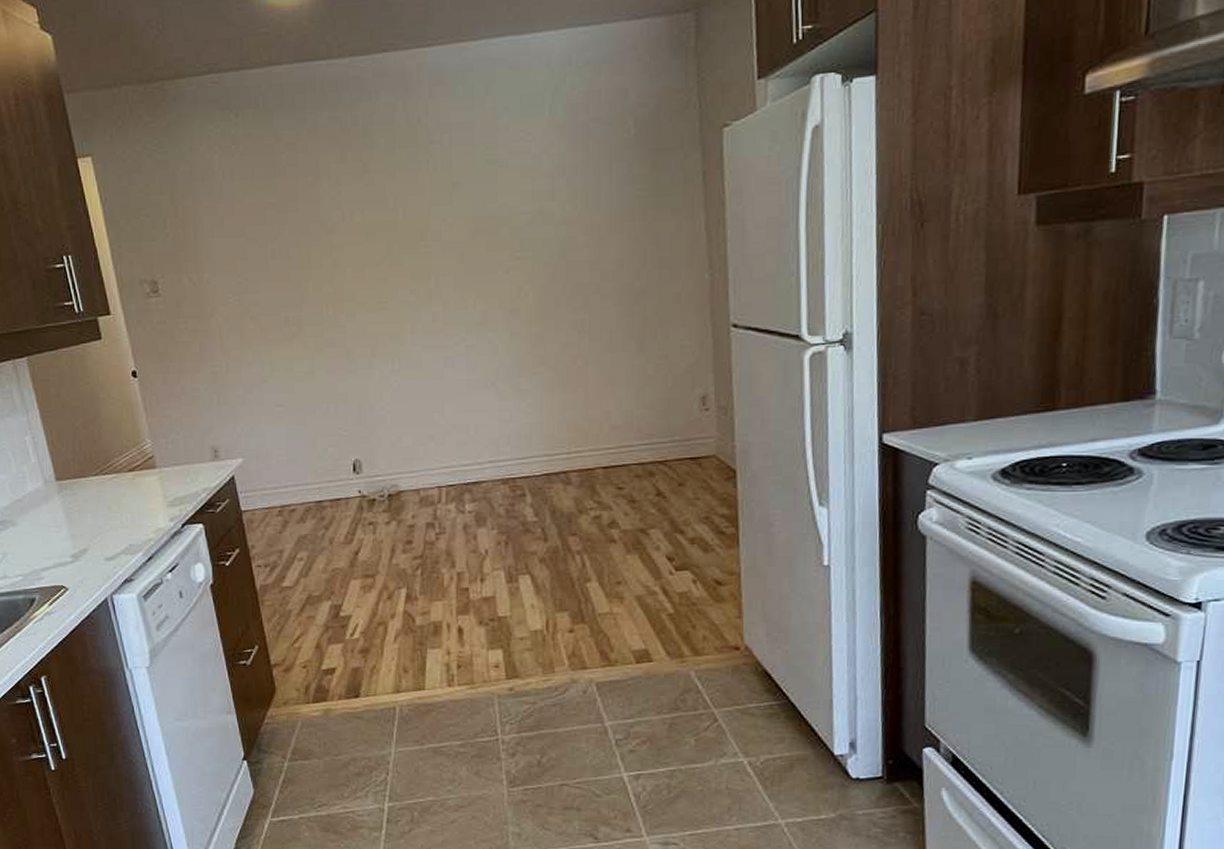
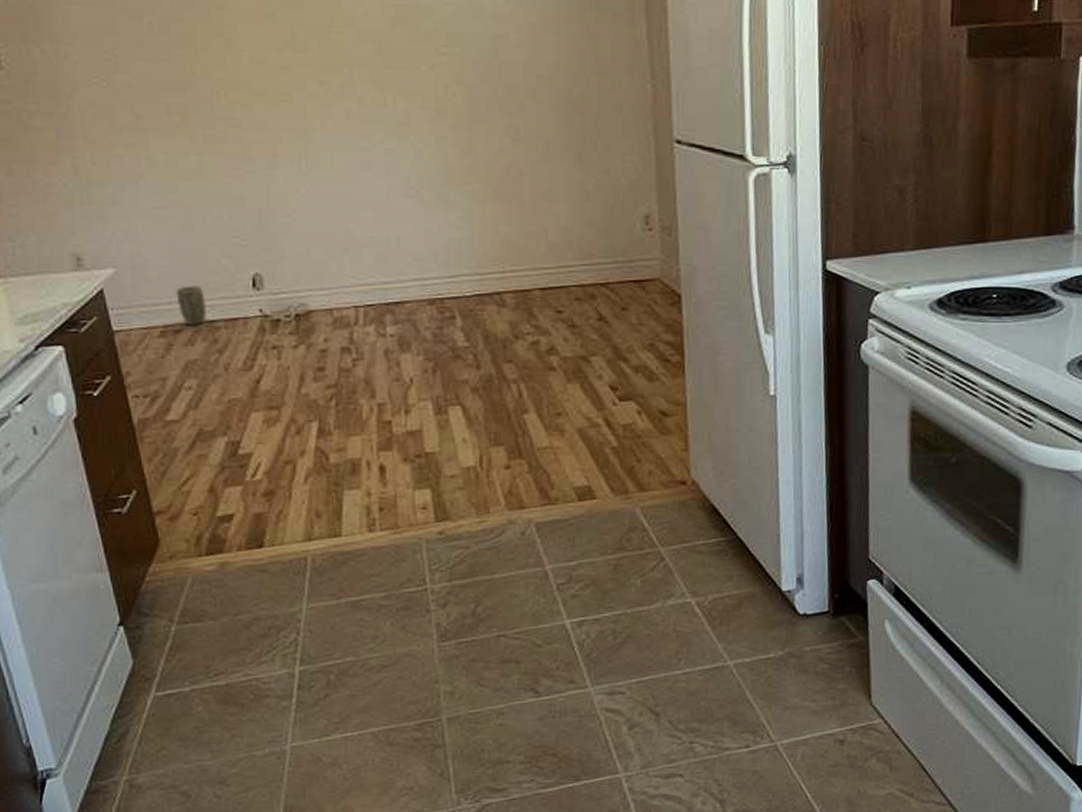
plant pot: none [291,471,316,506] -> present [176,285,207,326]

